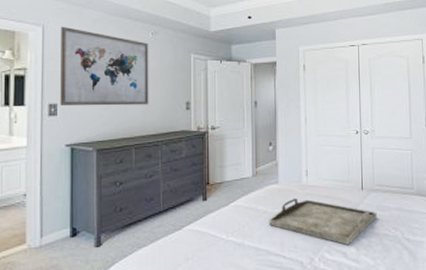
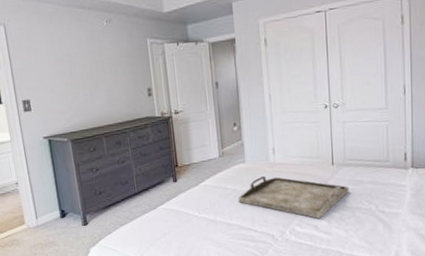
wall art: present [60,26,149,106] -> none [20,23,113,101]

